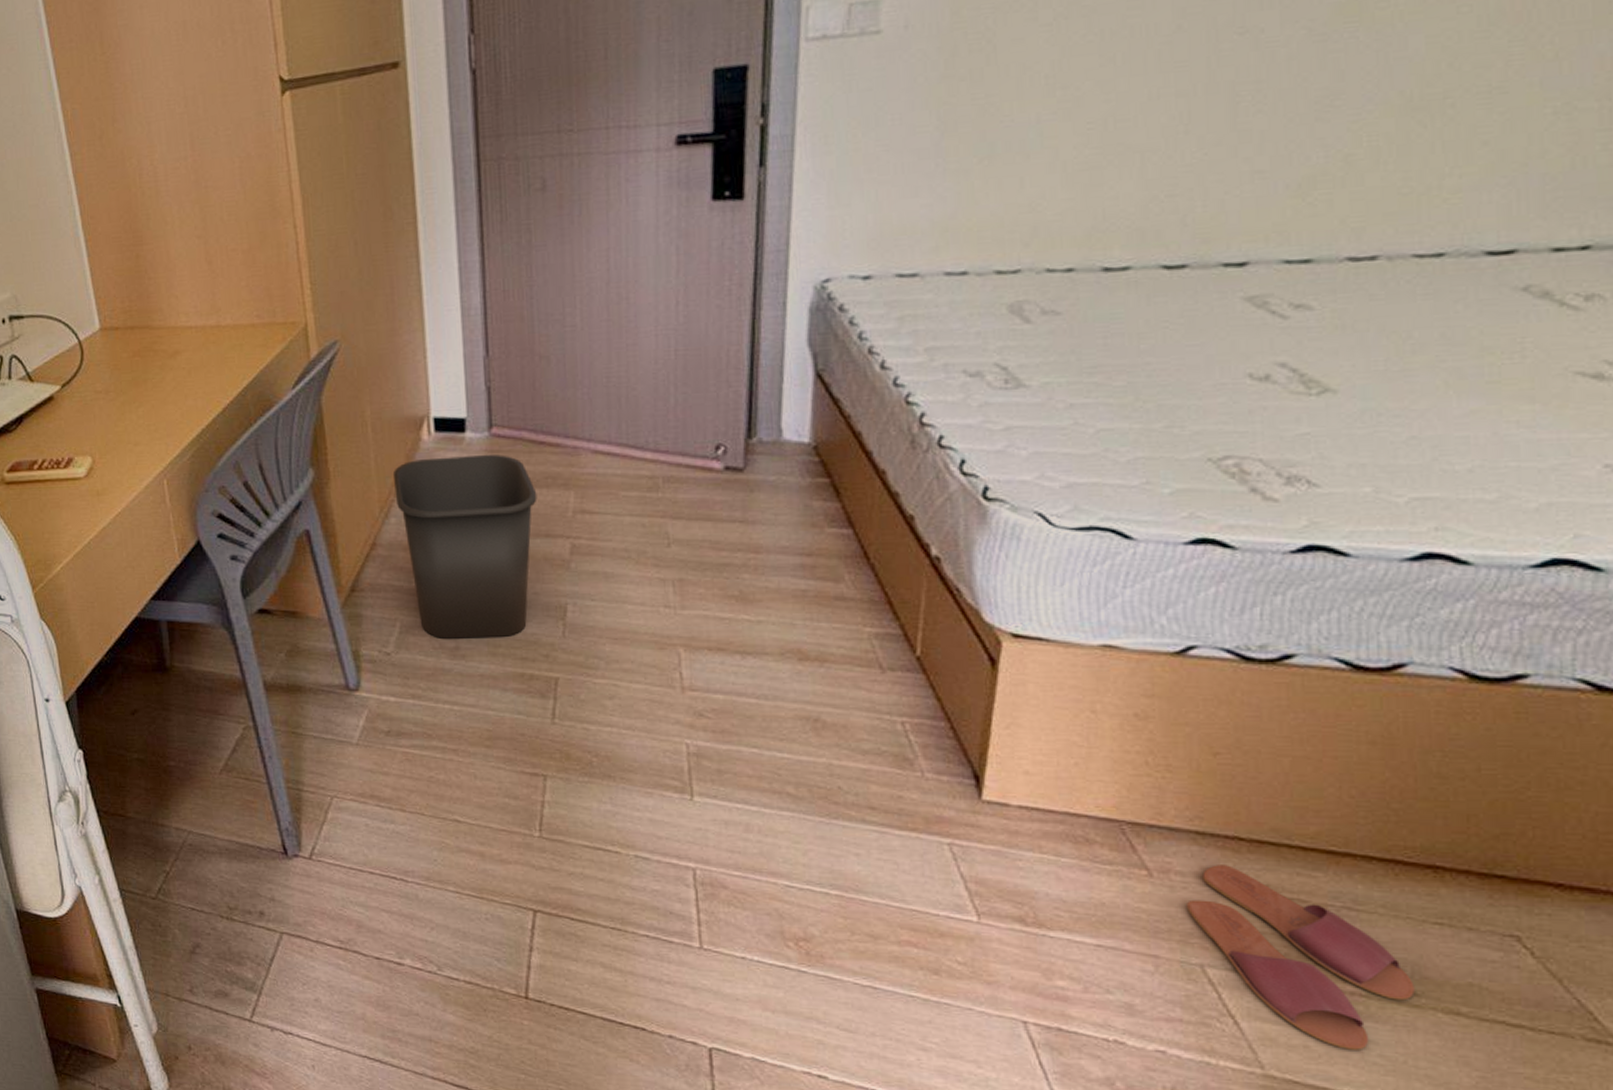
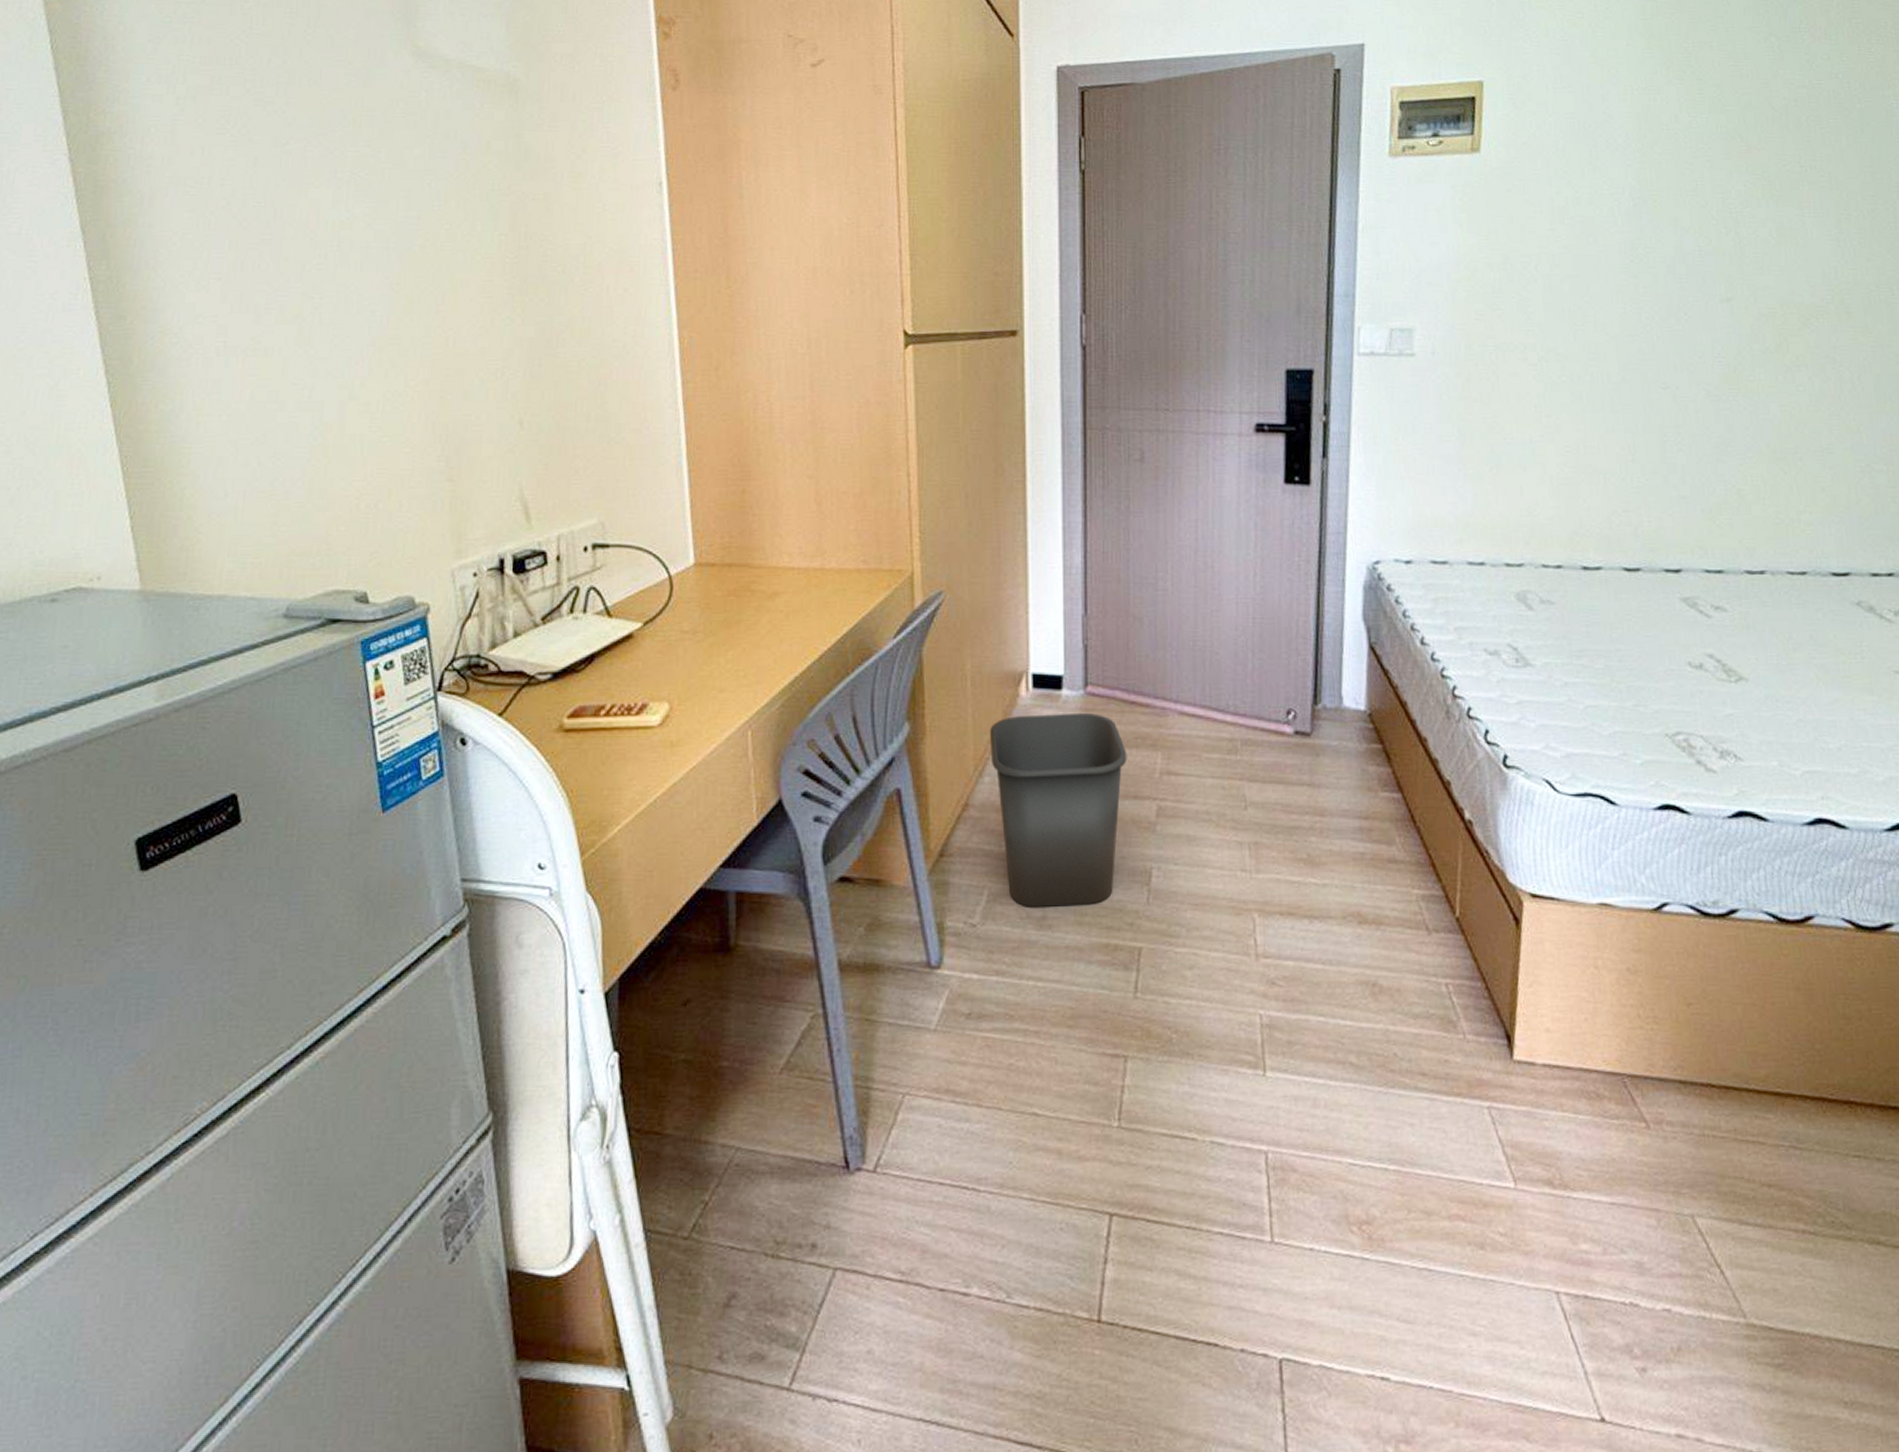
slippers: present [1187,865,1415,1050] -> none [1677,1112,1847,1289]

